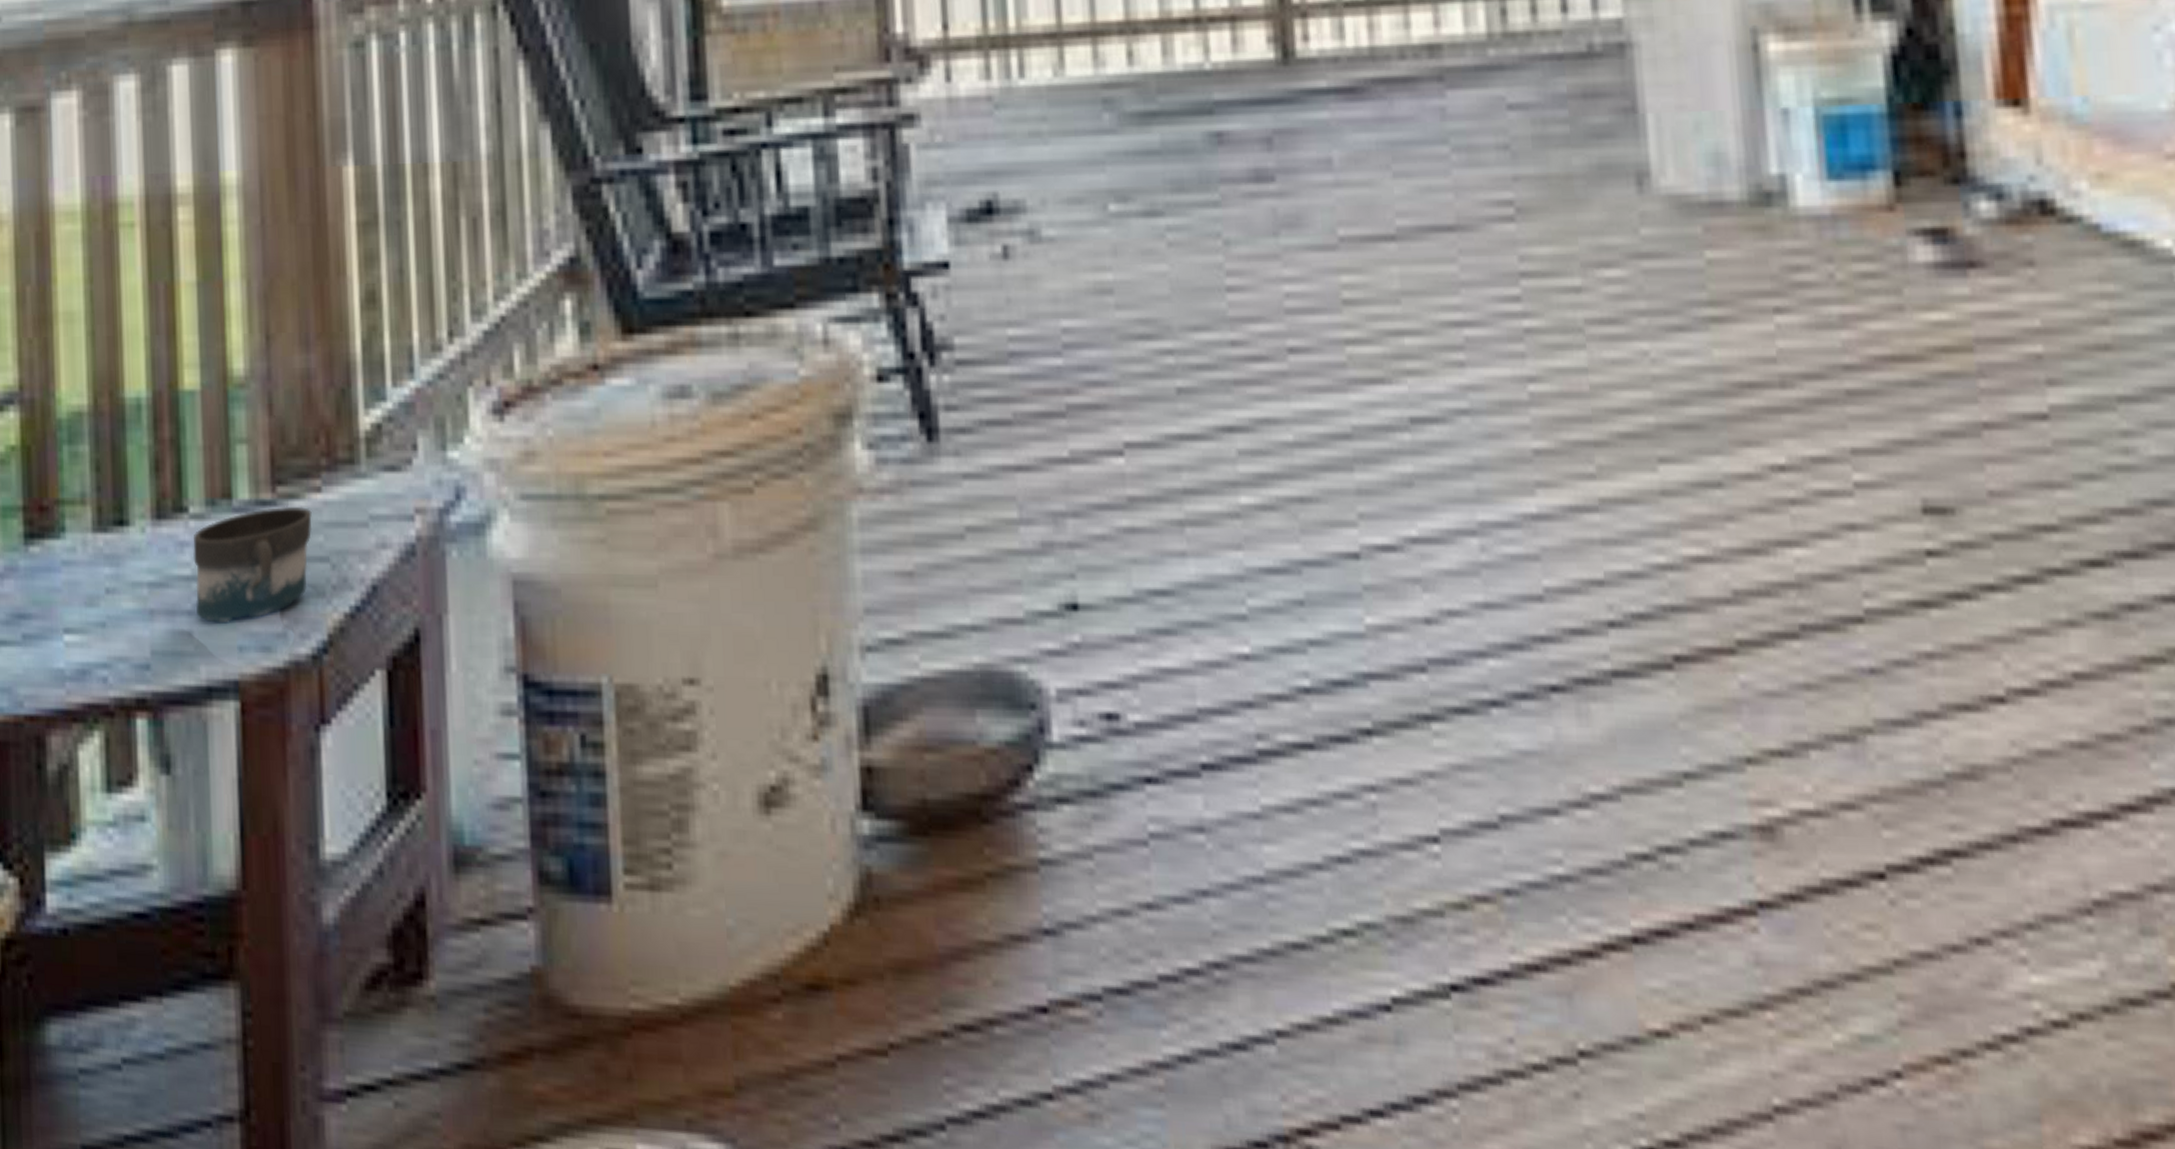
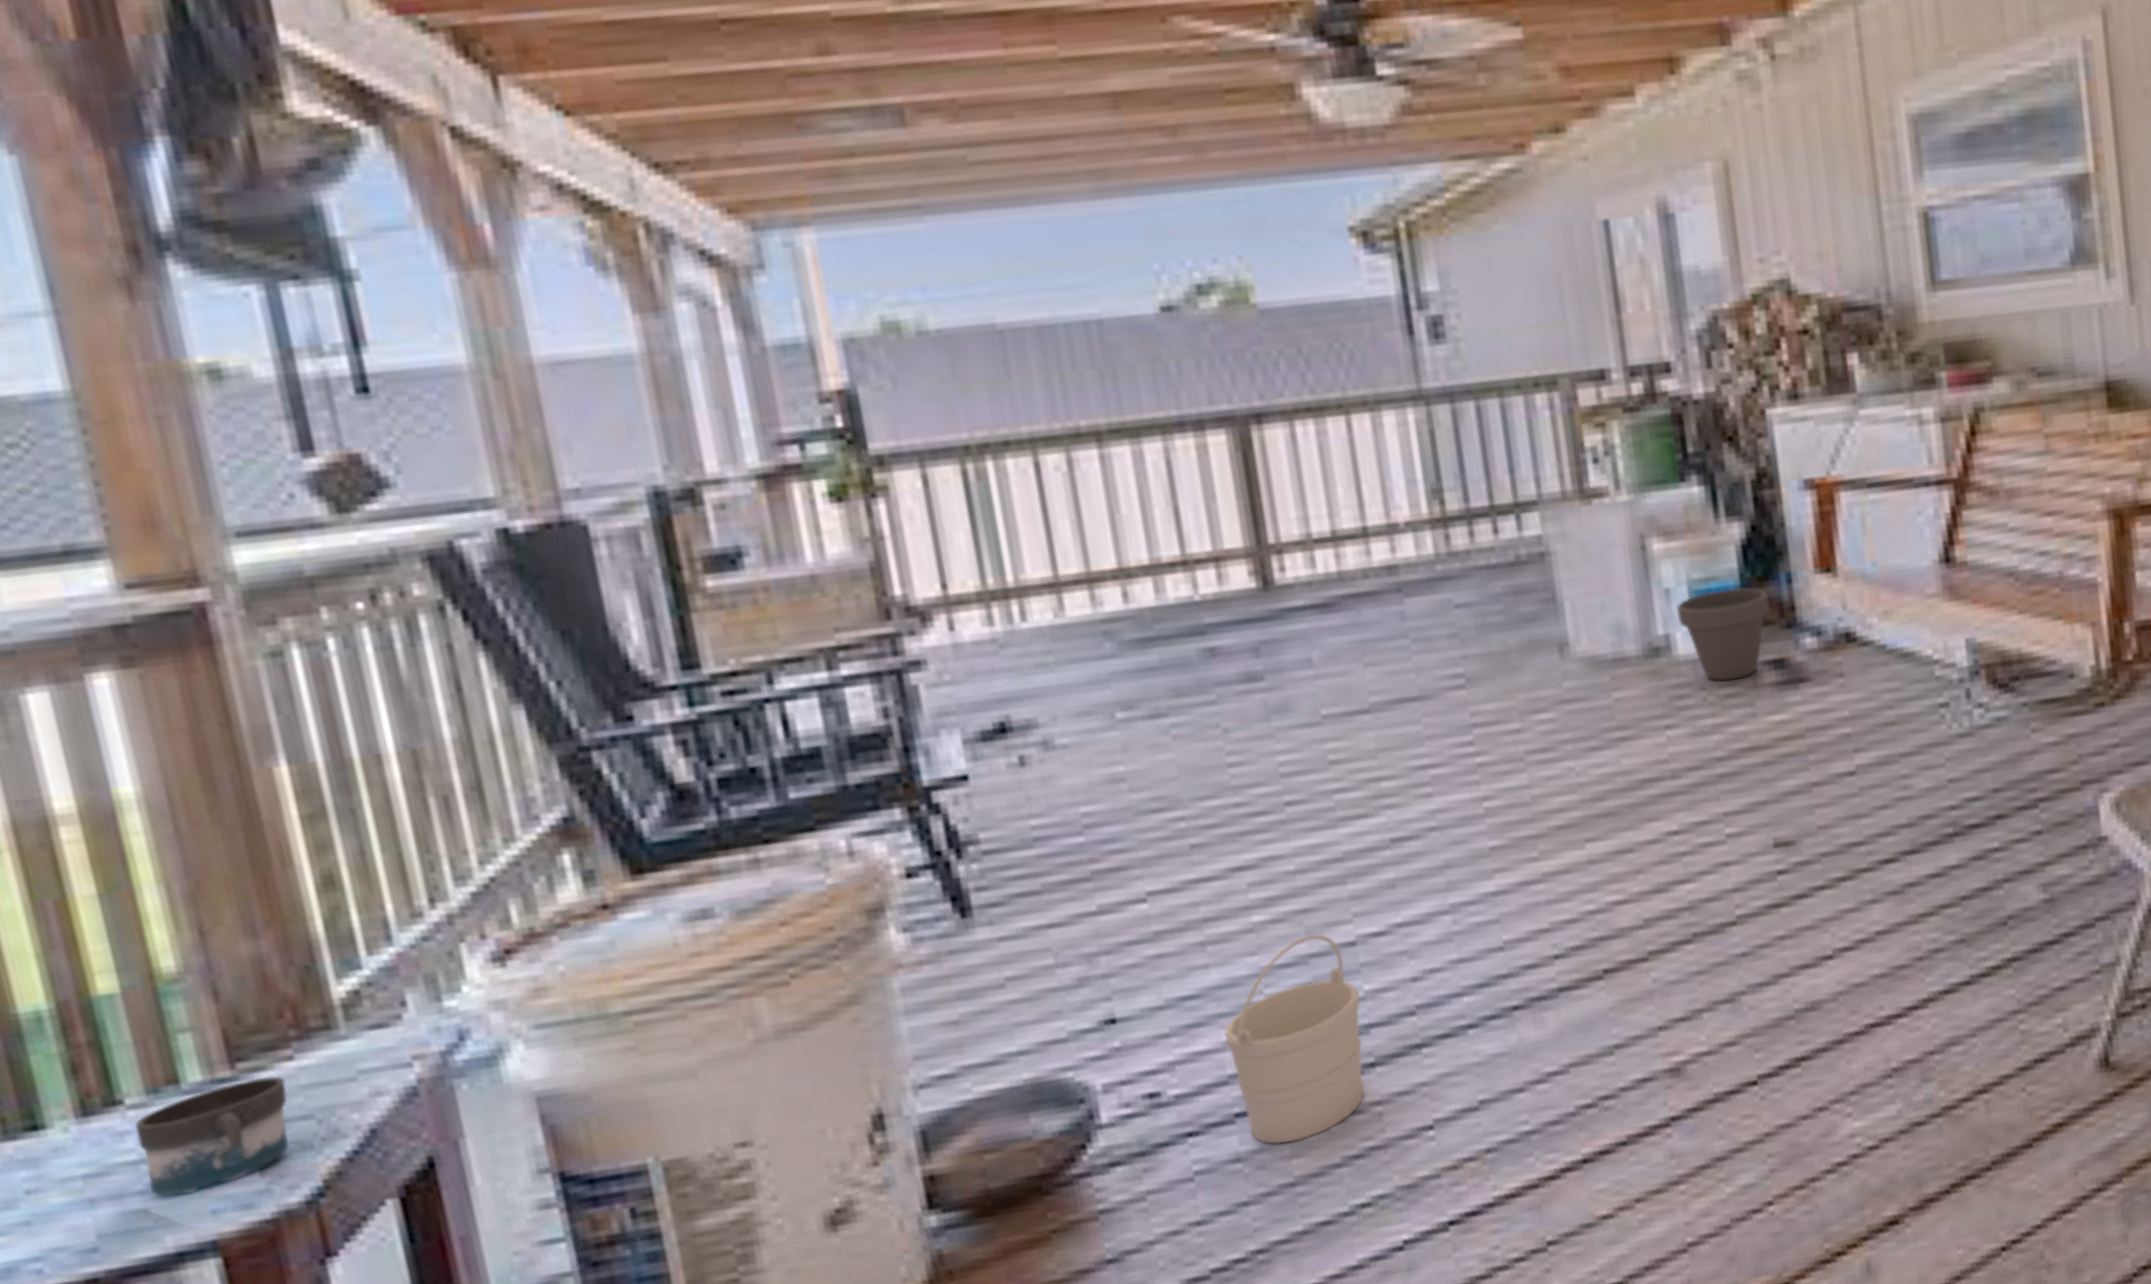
bucket: none [1197,533,1361,820] -> present [1224,933,1365,1144]
flower pot: none [1796,117,1929,252] -> present [1676,587,1770,682]

